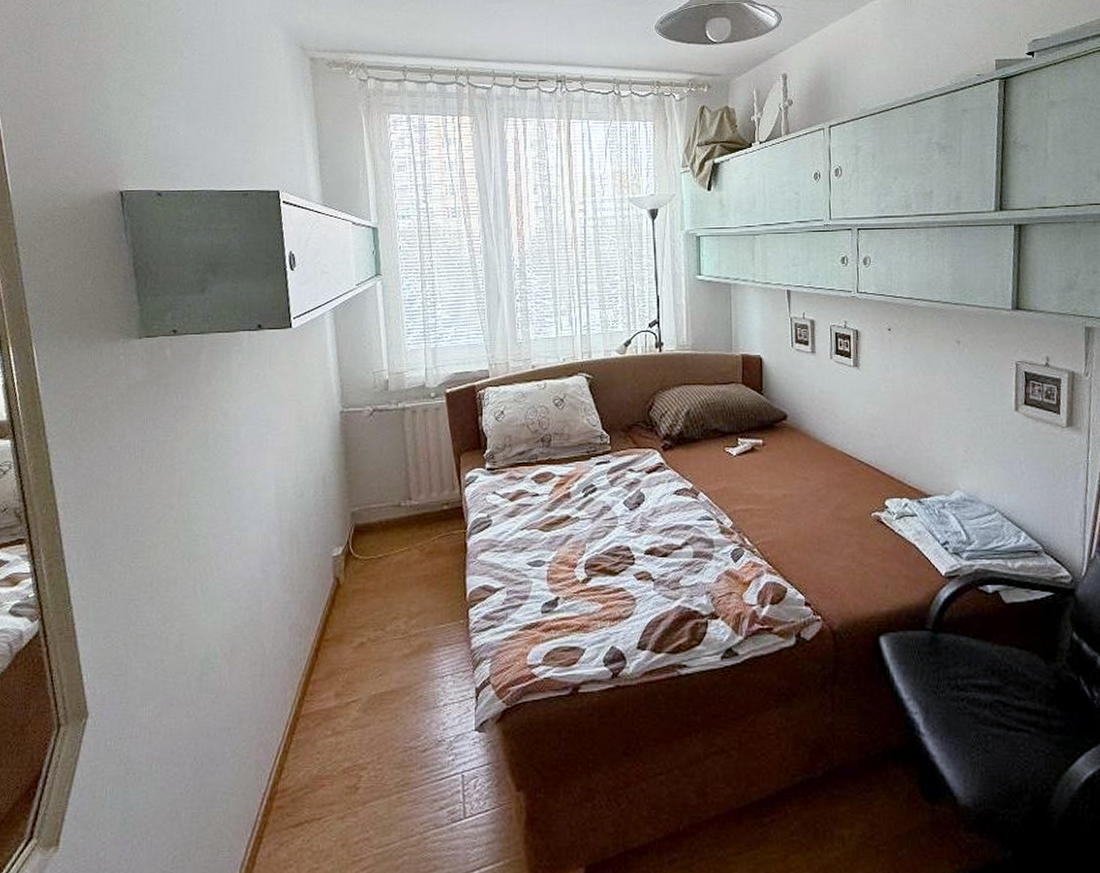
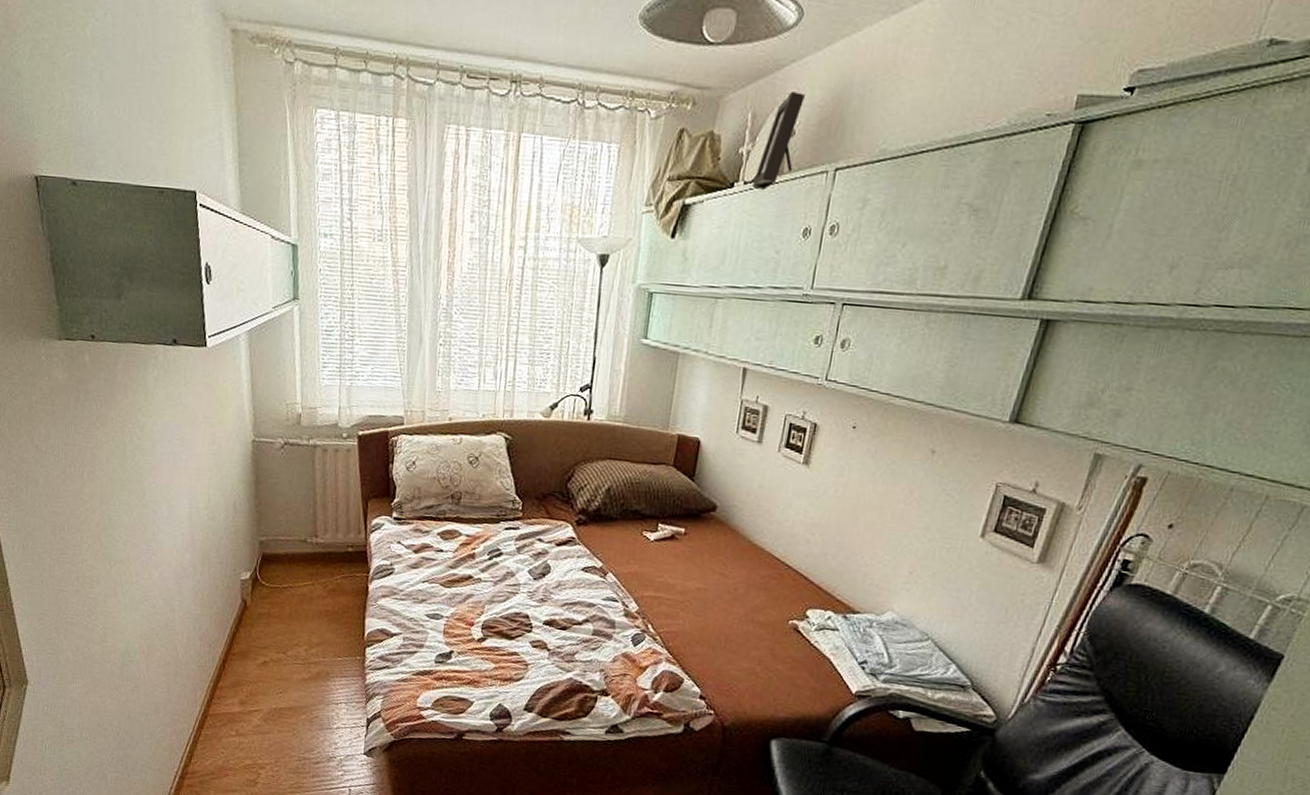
picture frame: none [767,73,795,147] -> present [752,92,805,191]

